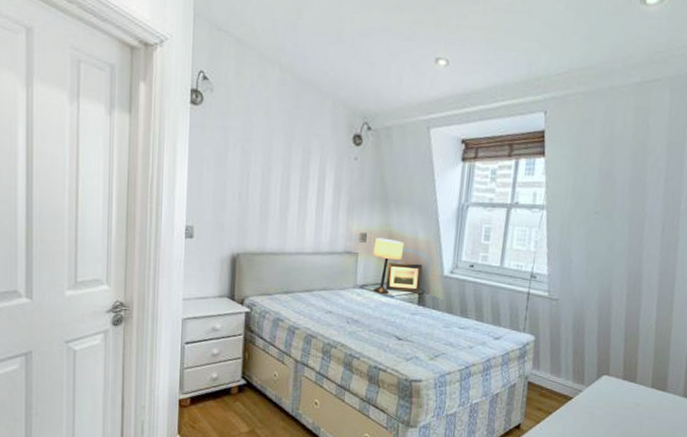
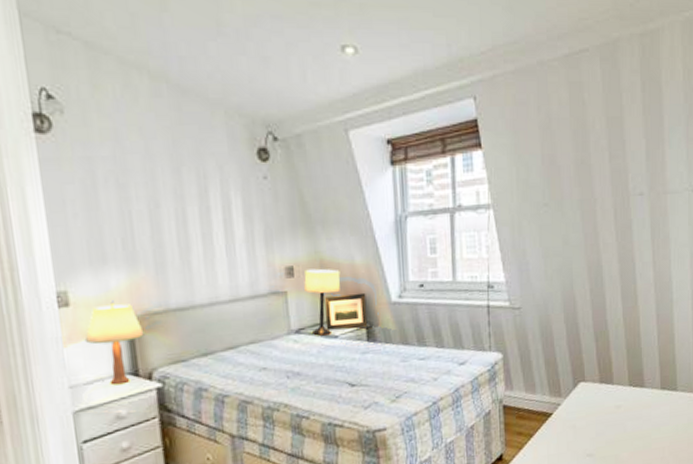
table lamp: none [199,240,243,305] -> present [84,302,145,386]

